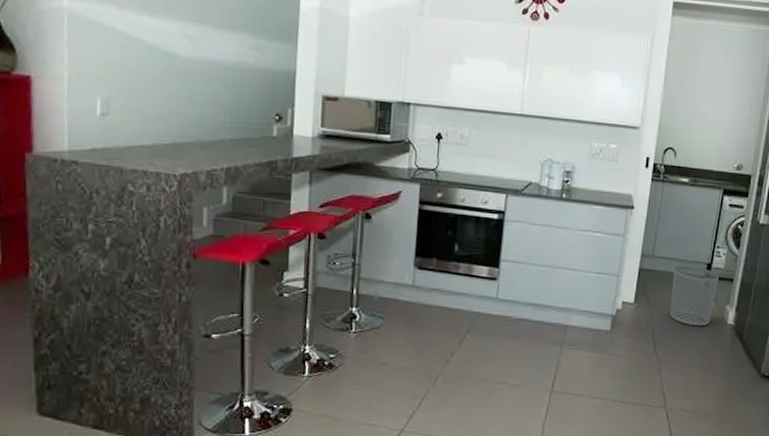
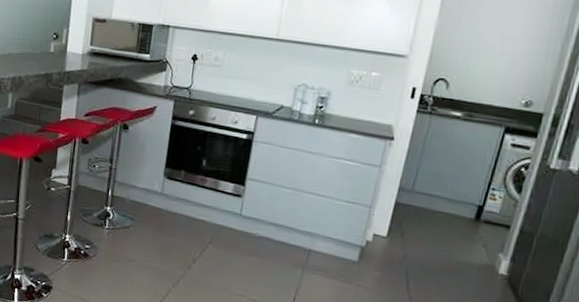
waste bin: present [669,265,719,327] -> none [427,204,492,272]

